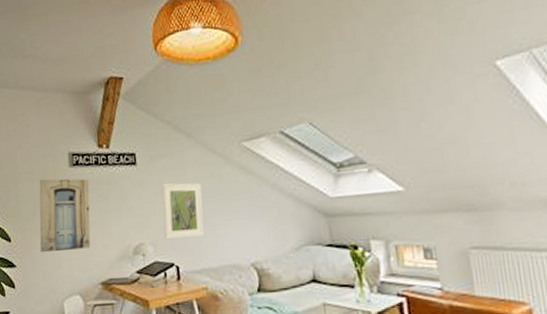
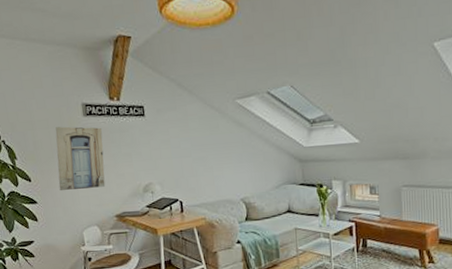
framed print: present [162,182,205,240] -> none [167,132,204,180]

